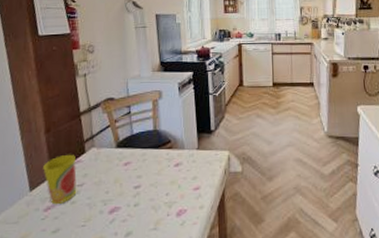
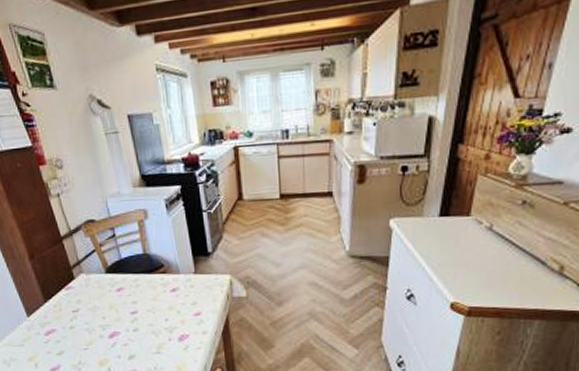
cup: present [43,155,77,205] -> none [35,281,74,330]

